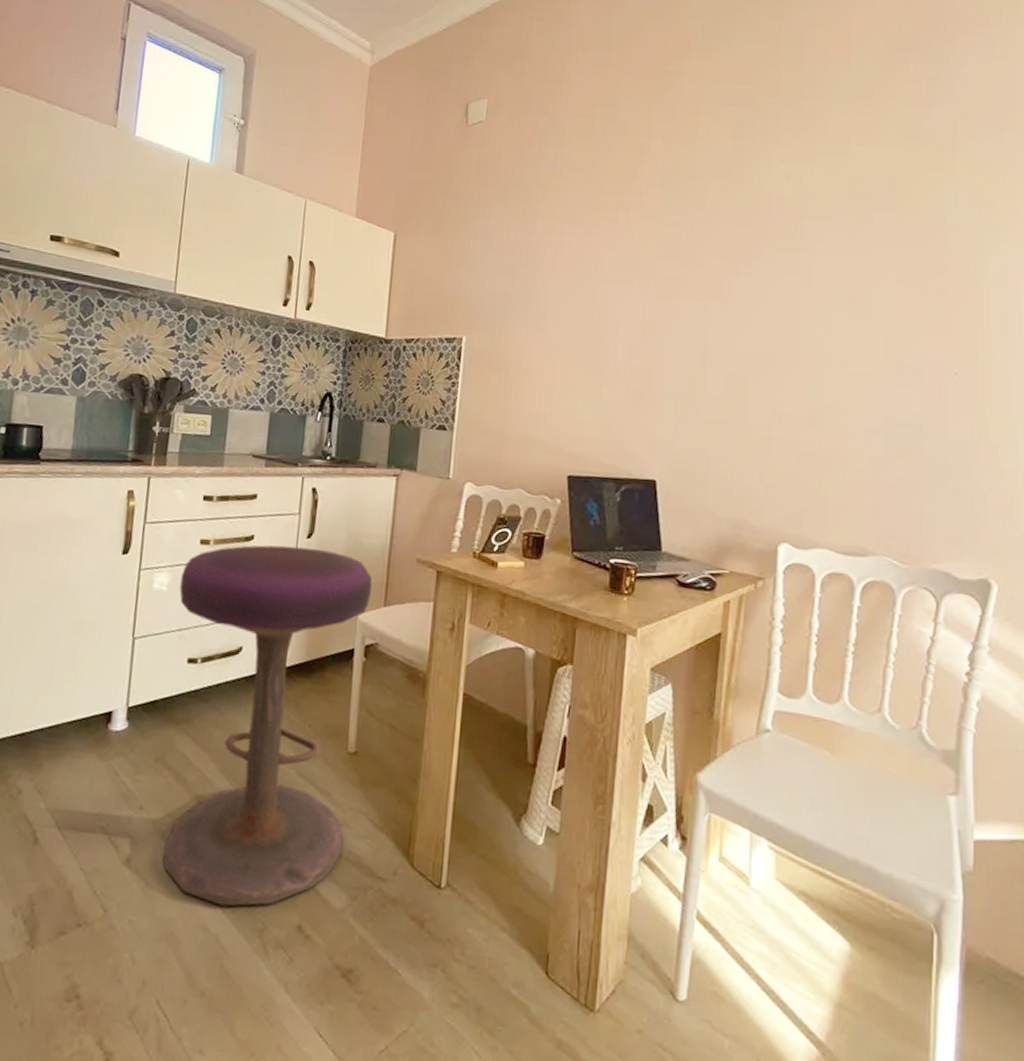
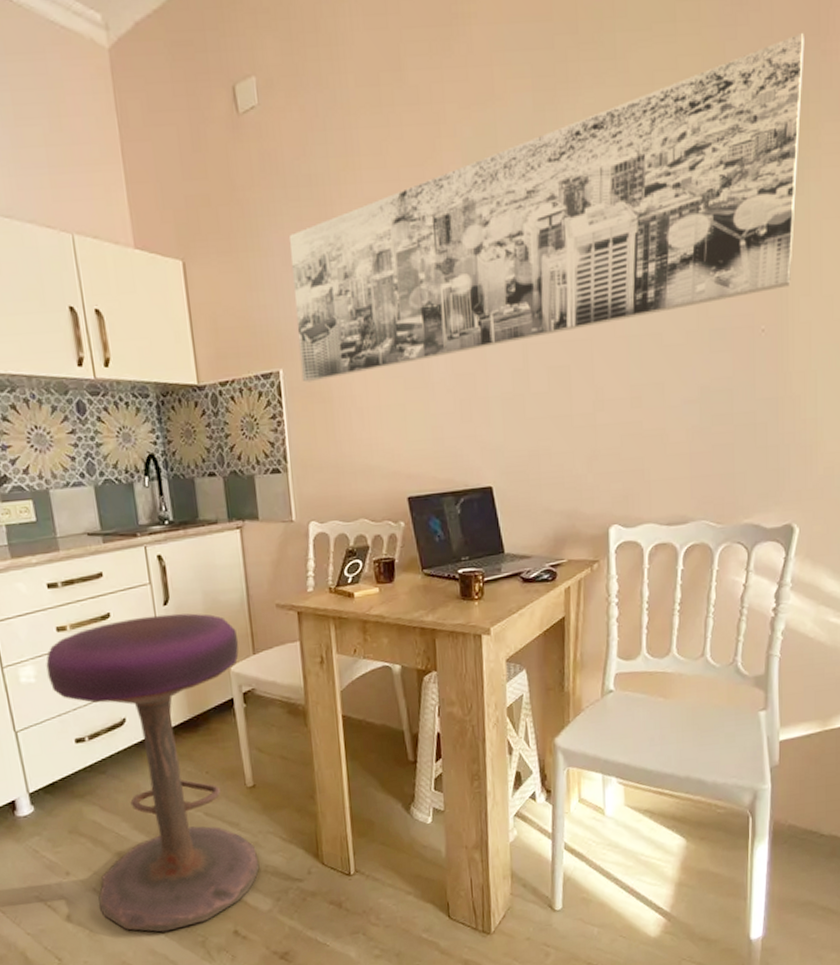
wall art: none [482,119,1000,352] -> present [288,33,805,383]

